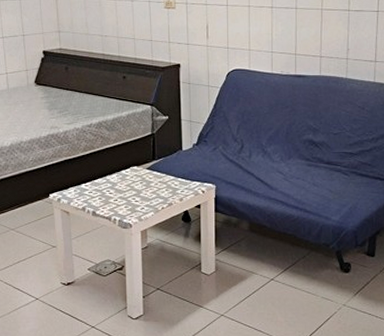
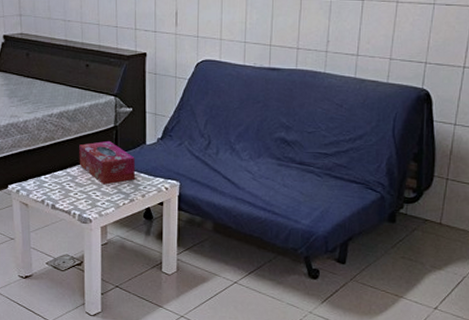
tissue box: none [118,148,173,190] -> present [79,141,136,185]

